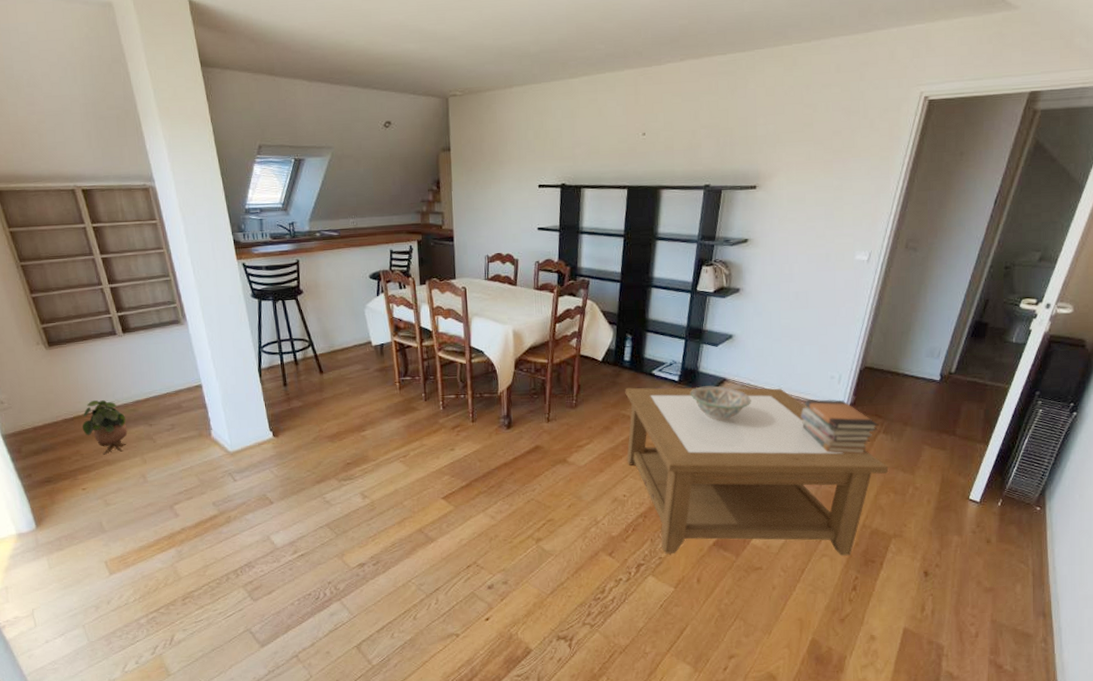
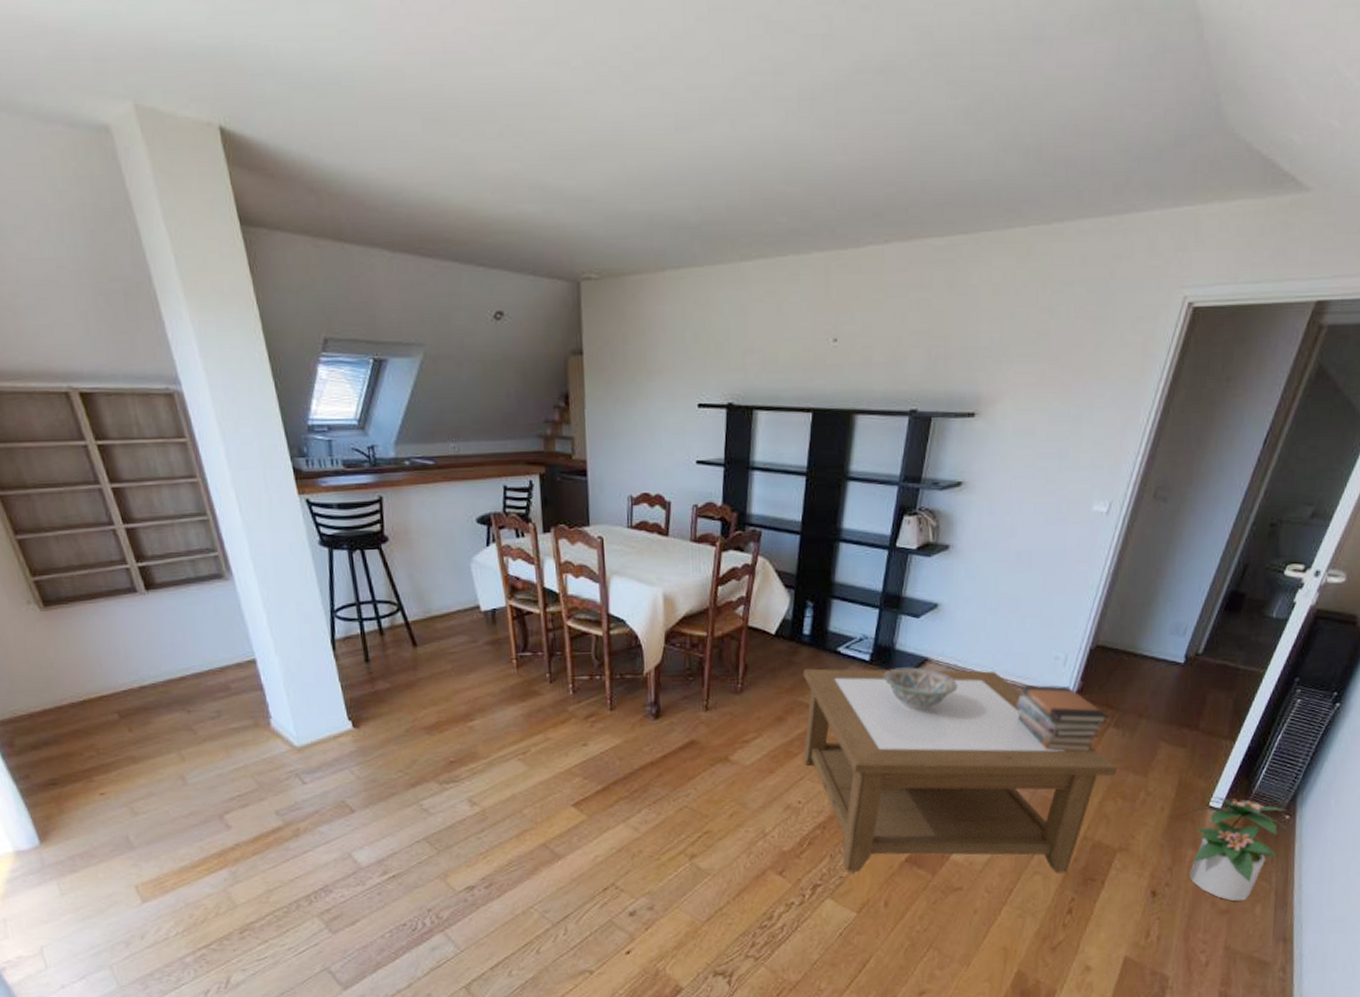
potted plant: present [82,400,128,455] -> none [95,678,158,750]
potted plant: none [952,490,1042,580] -> present [1189,796,1291,900]

